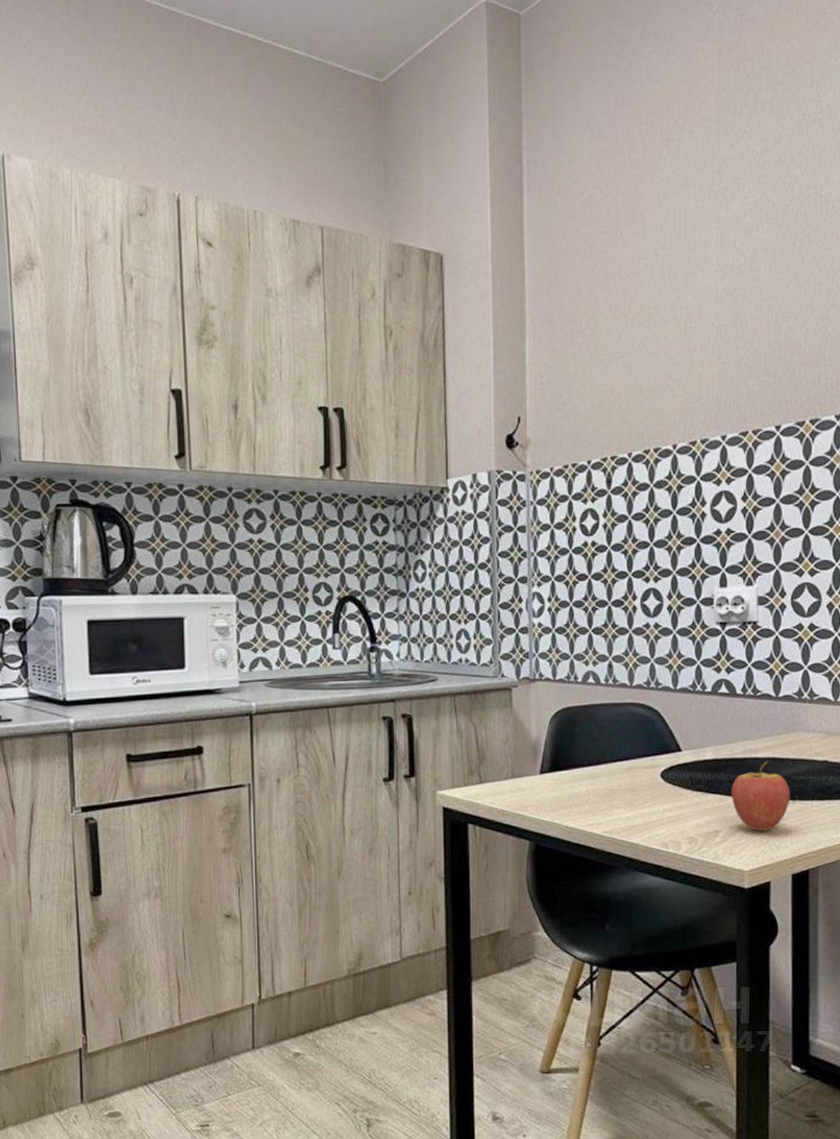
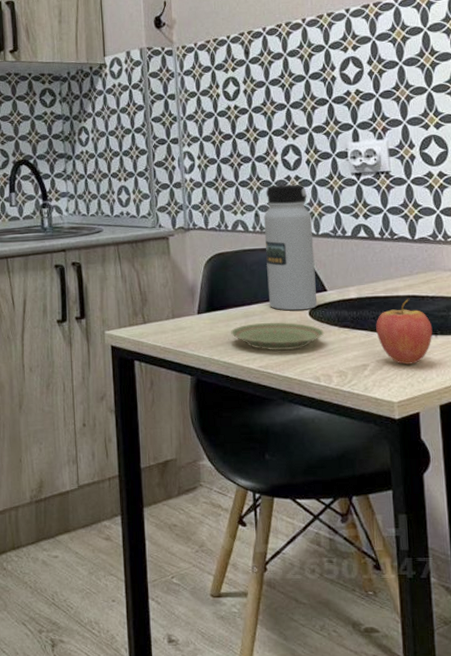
plate: none [575,784,676,814] -> present [231,322,325,350]
water bottle: none [617,633,670,772] -> present [263,184,317,311]

